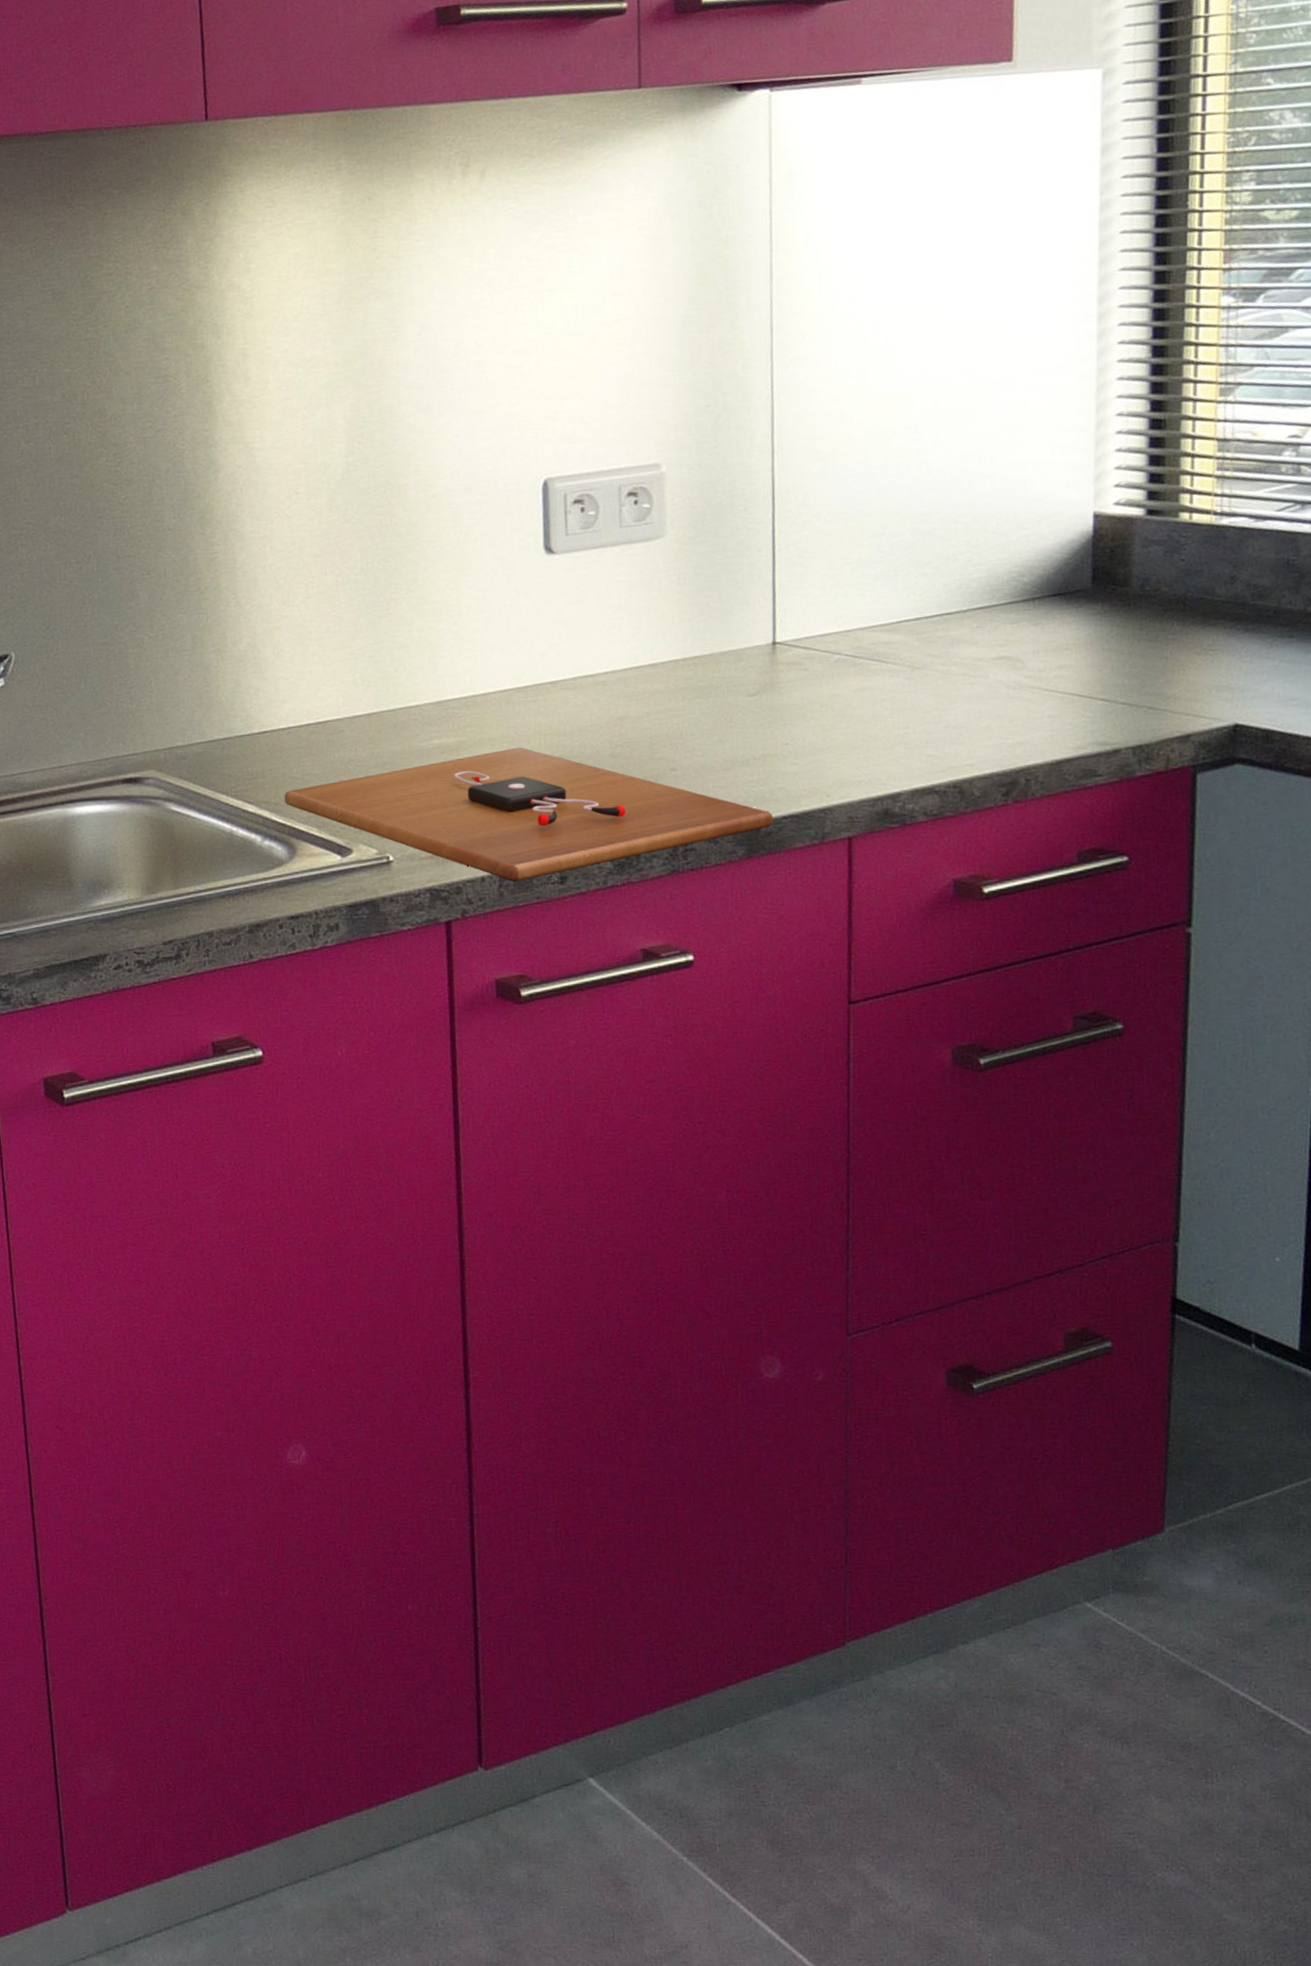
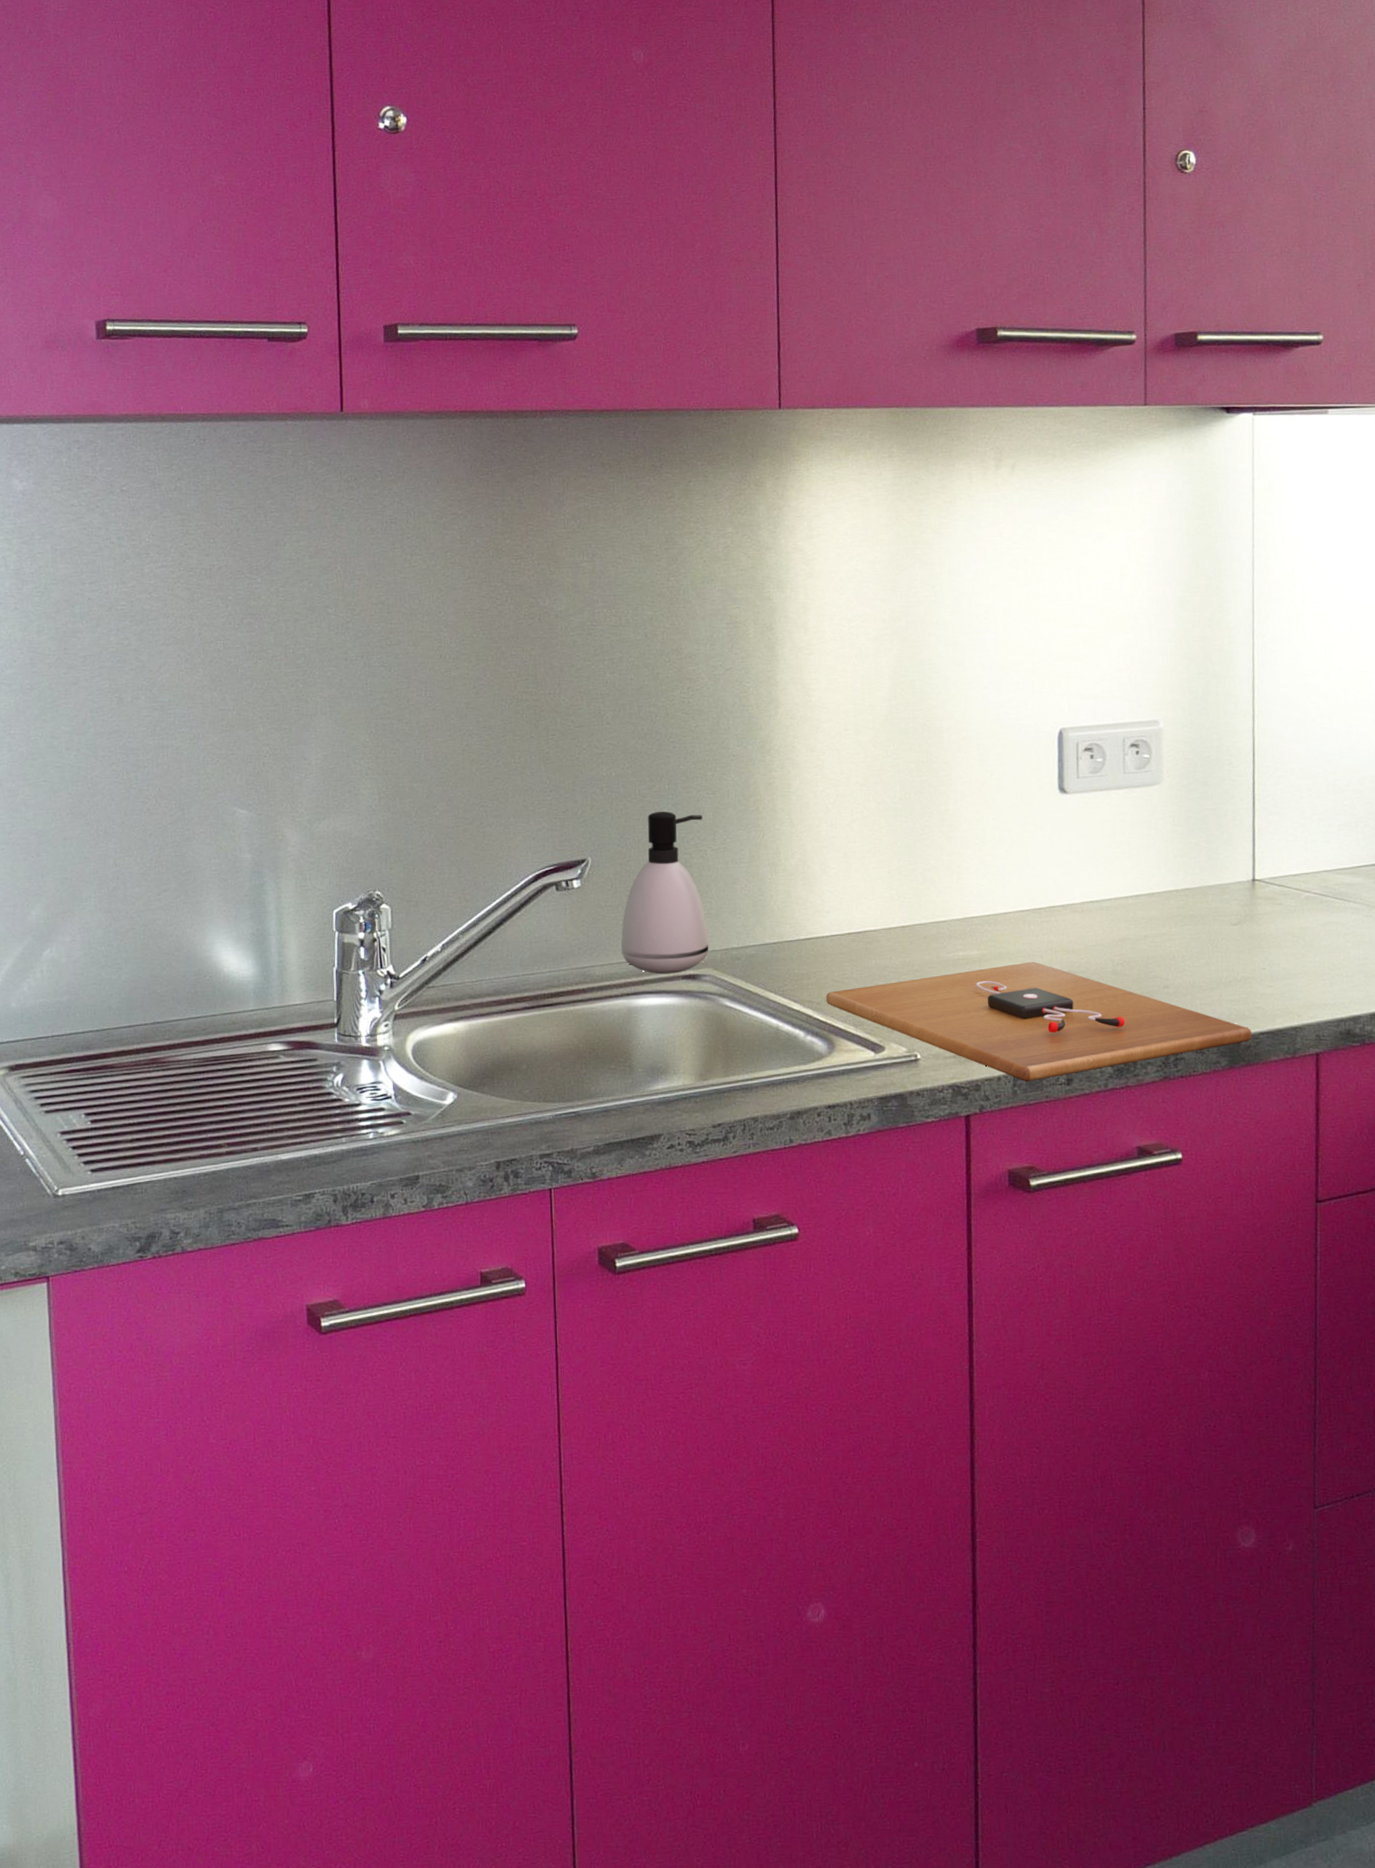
soap dispenser: none [52,596,150,779] -> present [621,811,708,974]

